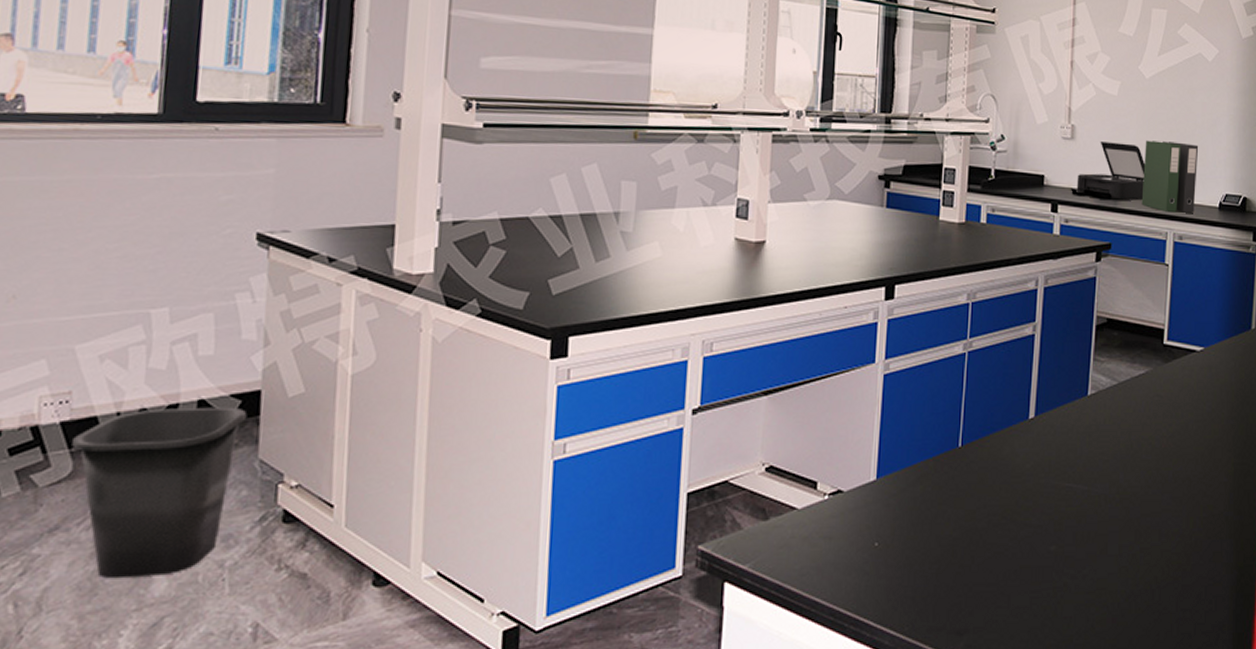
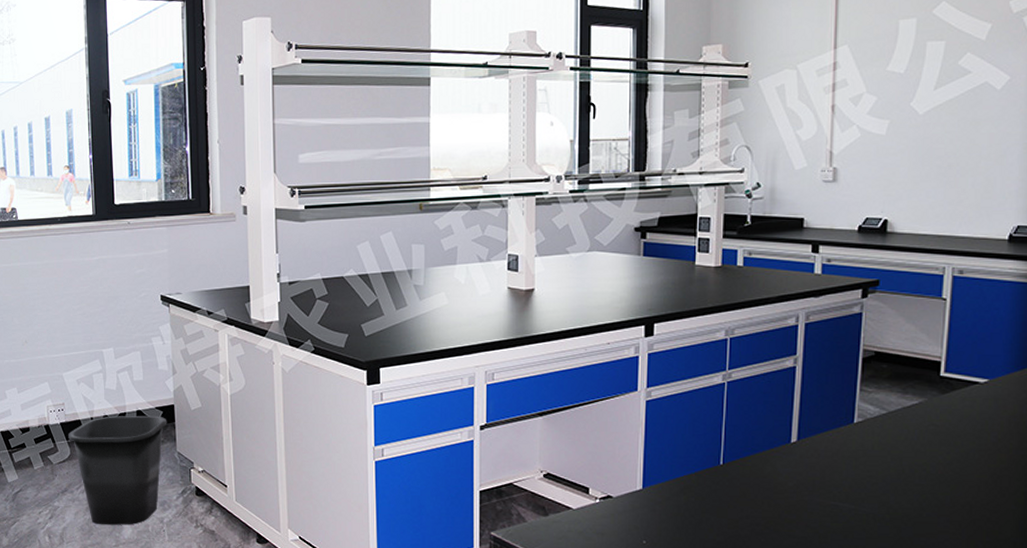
printer: present [1070,142,1146,201] -> none [832,181,919,239]
binder: present [1141,140,1199,213] -> none [914,176,984,247]

